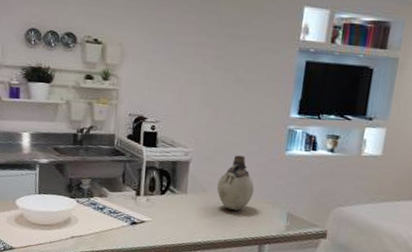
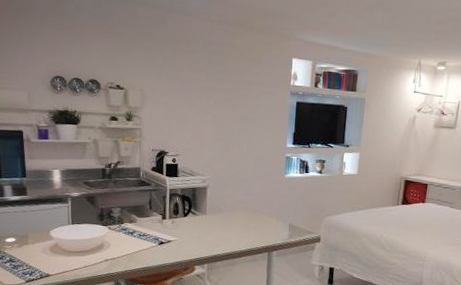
vase: present [216,155,254,211] -> none [231,180,262,225]

